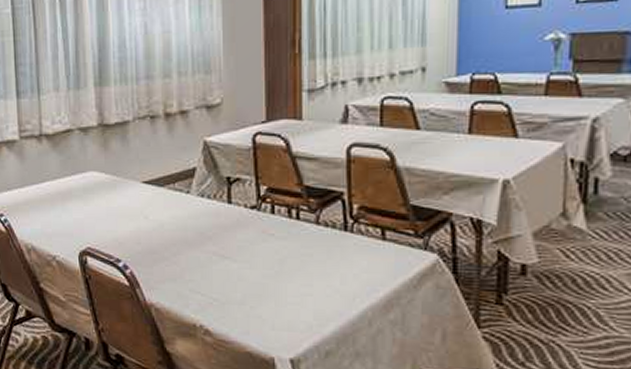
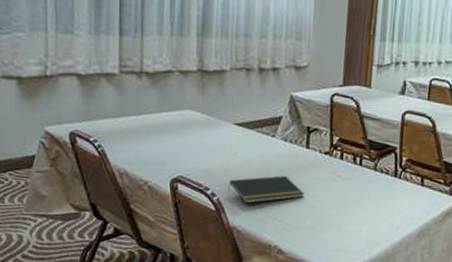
notepad: none [141,239,231,276] -> present [228,176,305,204]

